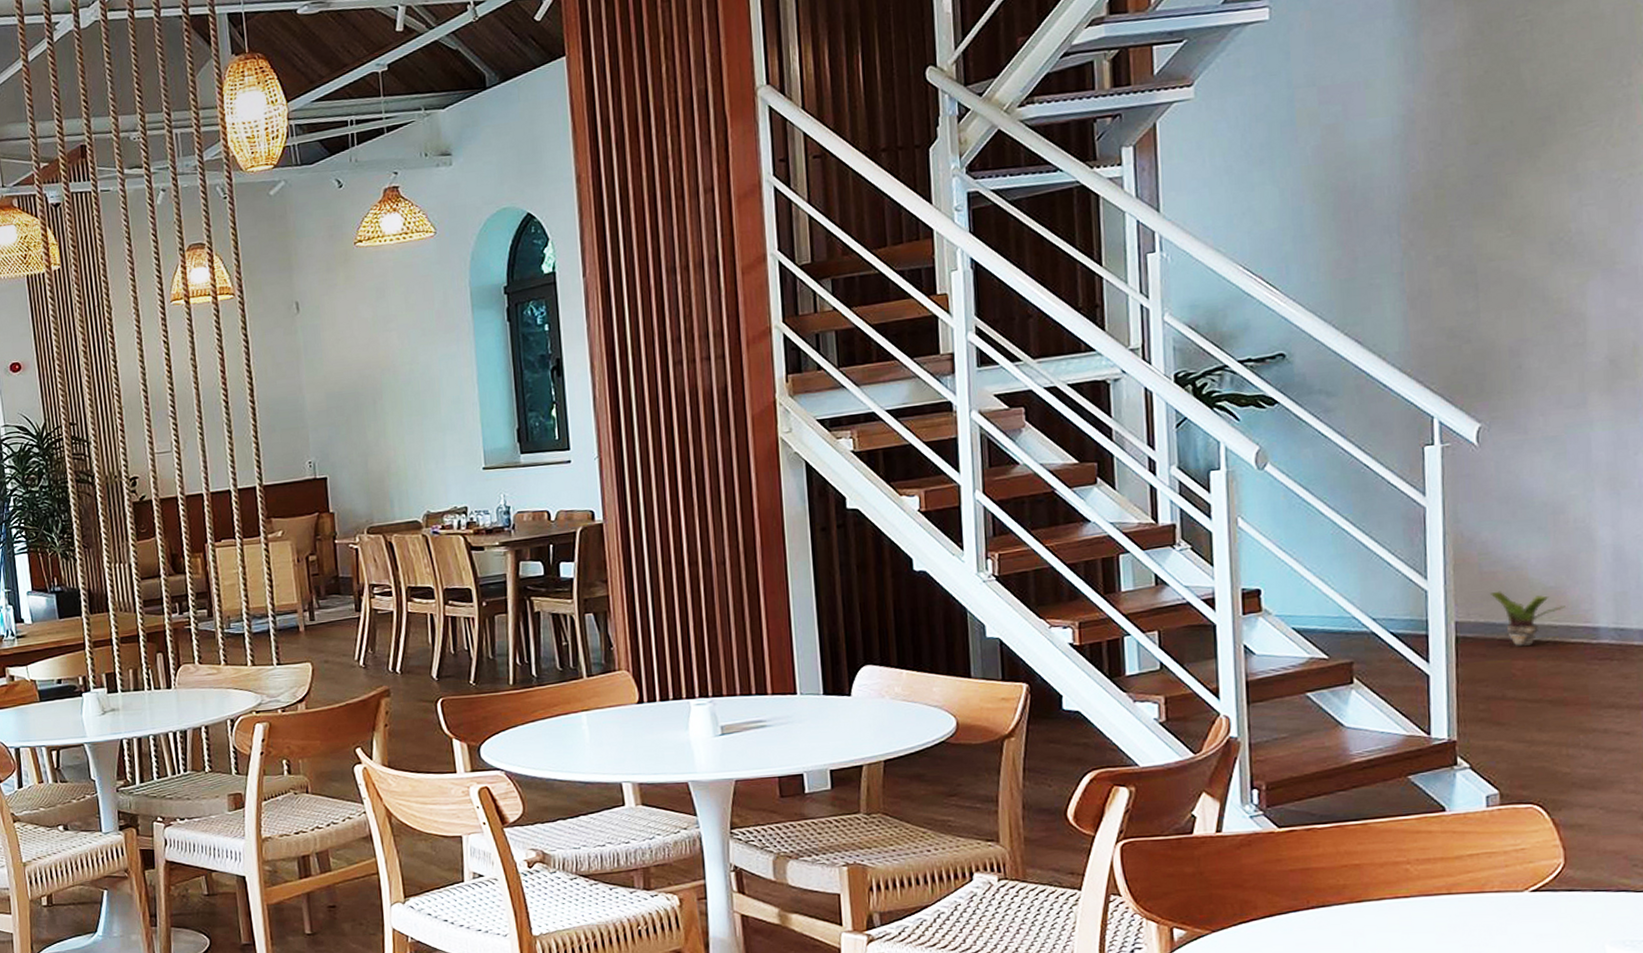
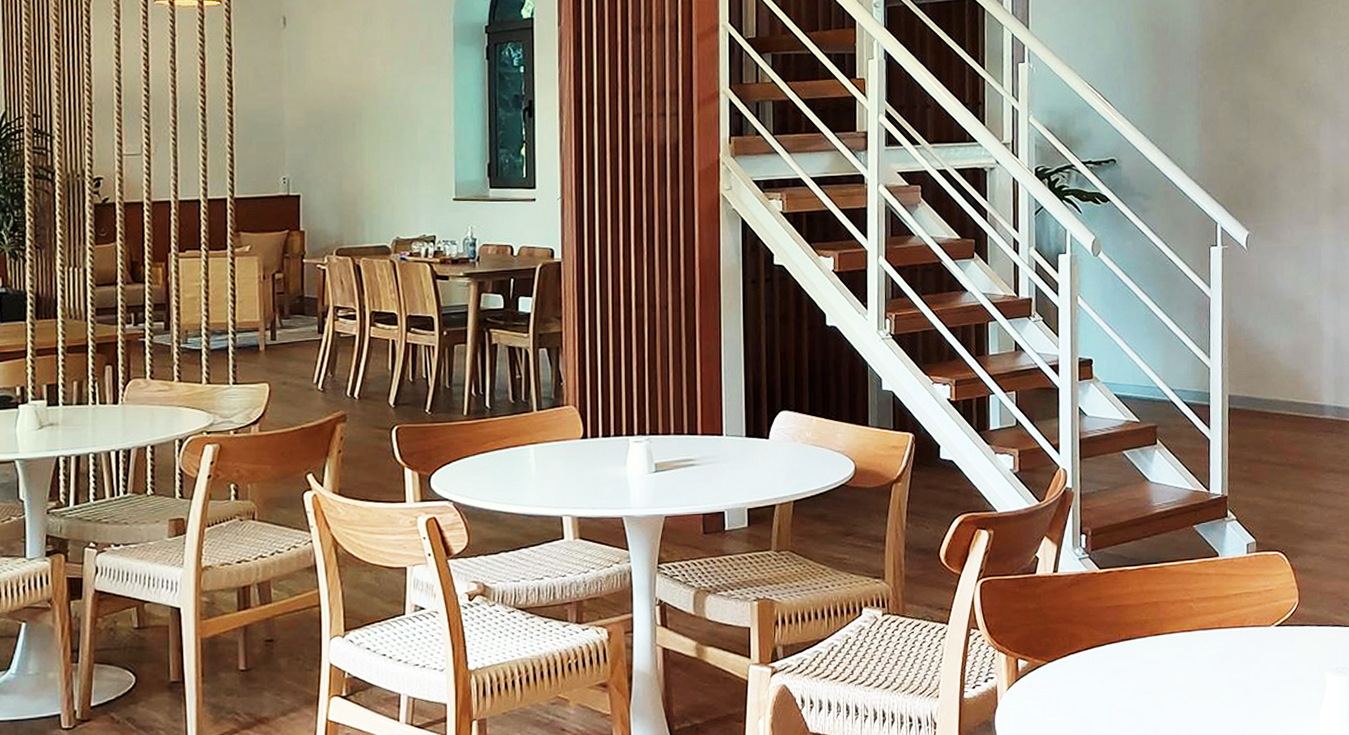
potted plant: present [1489,591,1565,647] -> none [1252,371,1302,419]

